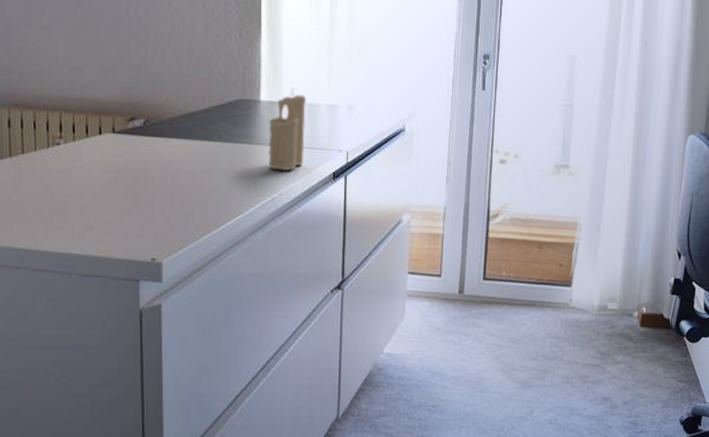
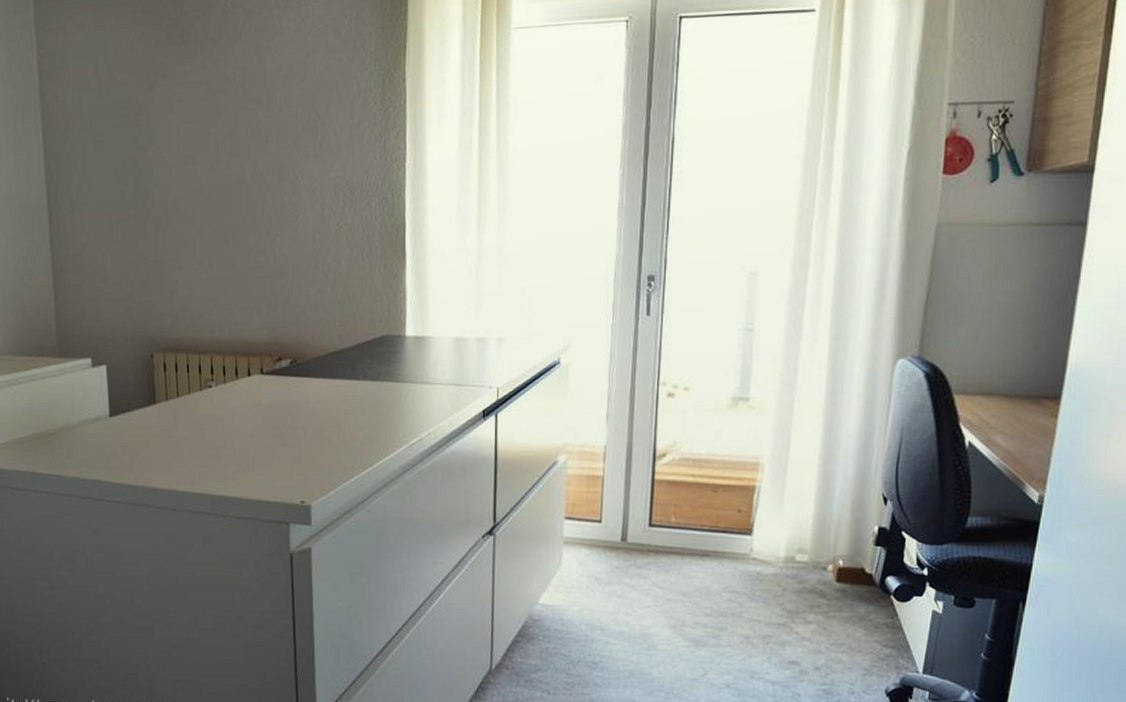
candle: present [268,85,306,171] -> none [415,318,454,410]

